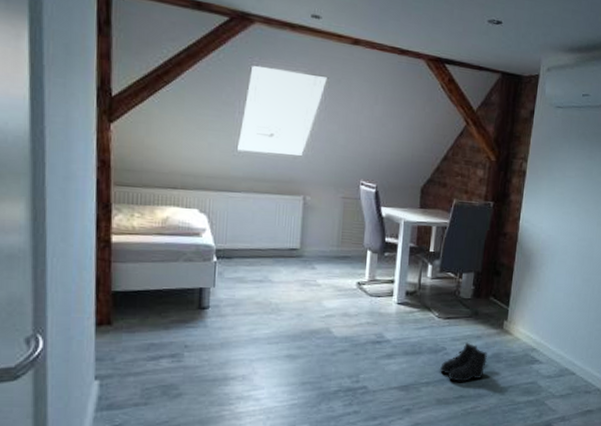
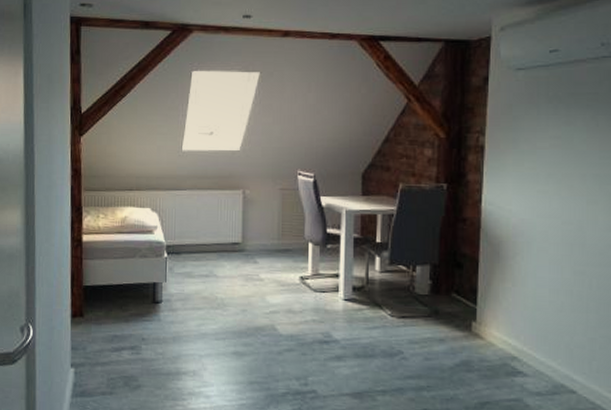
boots: present [439,342,488,382] -> none [396,346,455,393]

